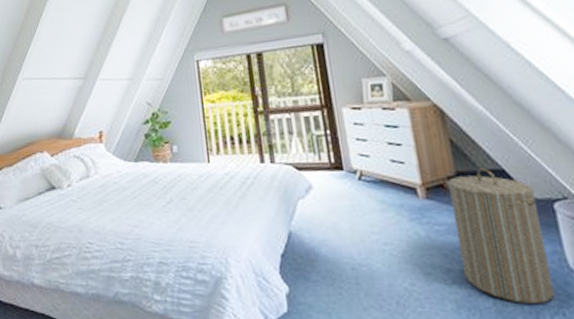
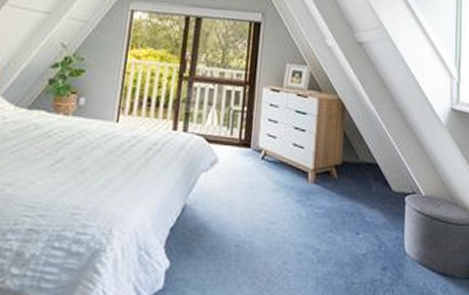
laundry hamper: present [447,168,555,303] -> none [328,161,394,281]

